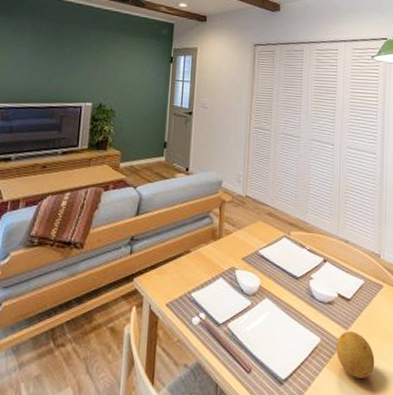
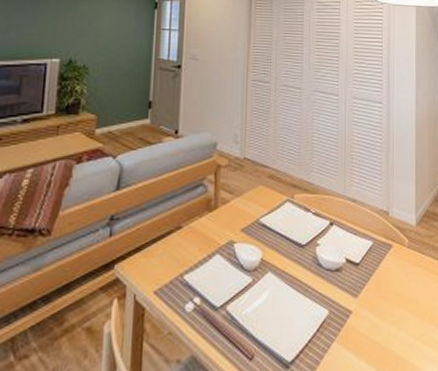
fruit: present [335,331,375,378] -> none [345,298,386,350]

